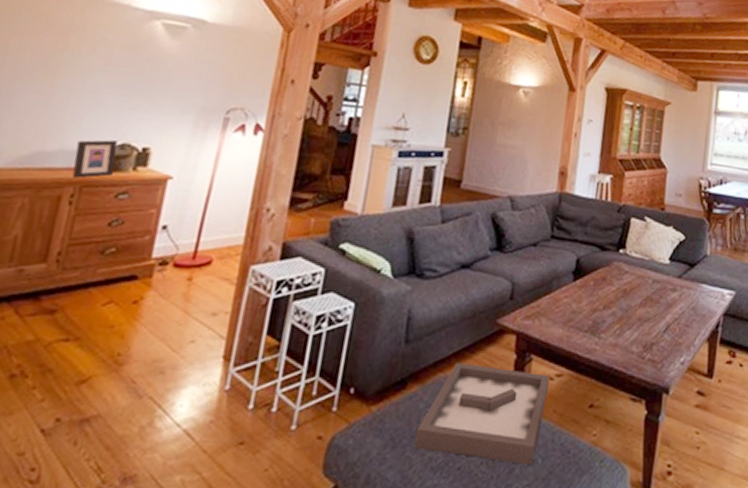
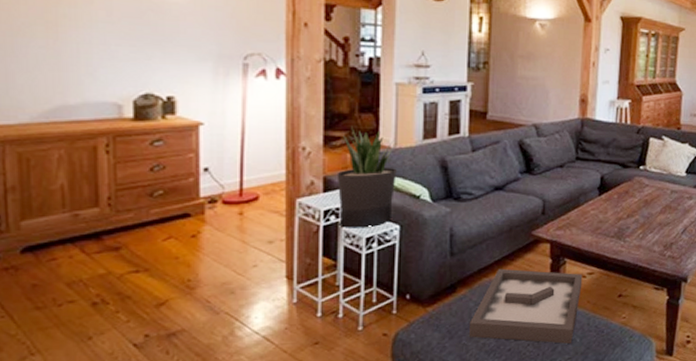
picture frame: present [72,140,118,179] -> none [99,91,144,129]
planter: none [291,189,363,304] -> present [336,127,397,228]

